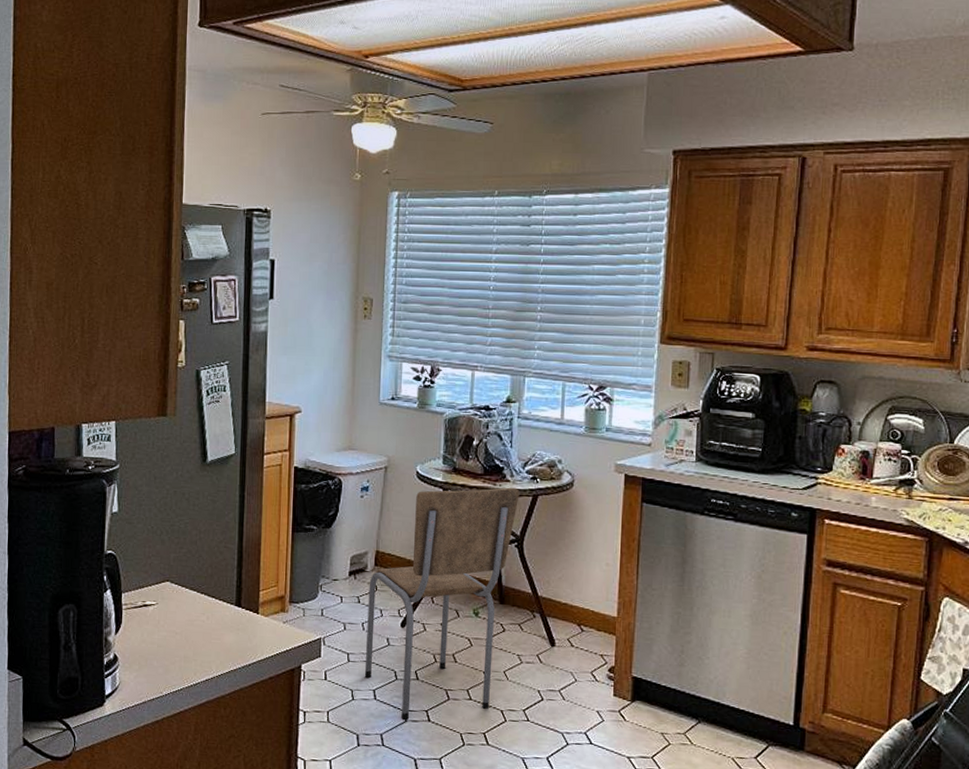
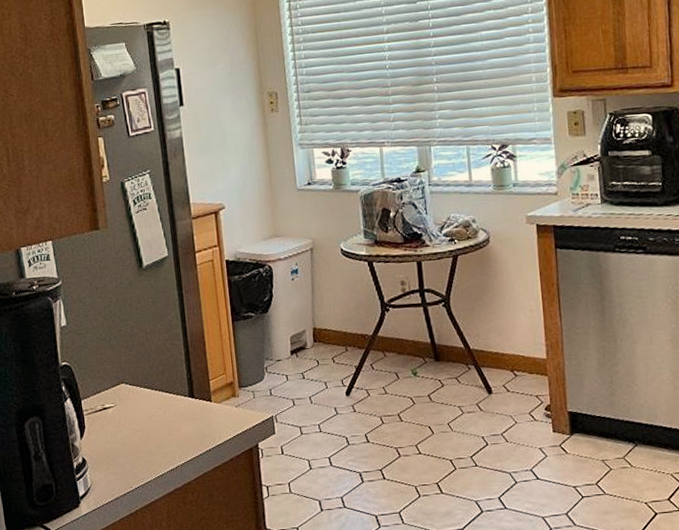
dining chair: present [364,487,520,720] -> none [310,251,441,481]

